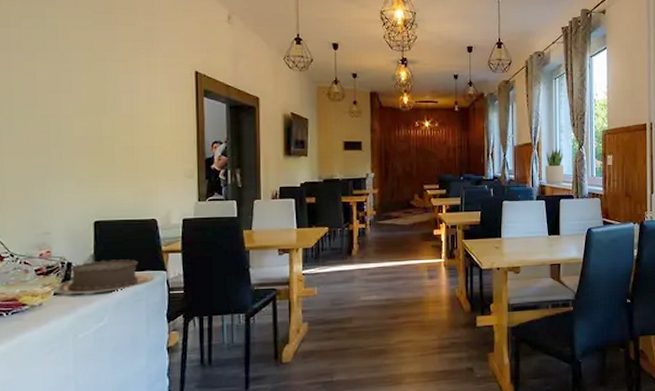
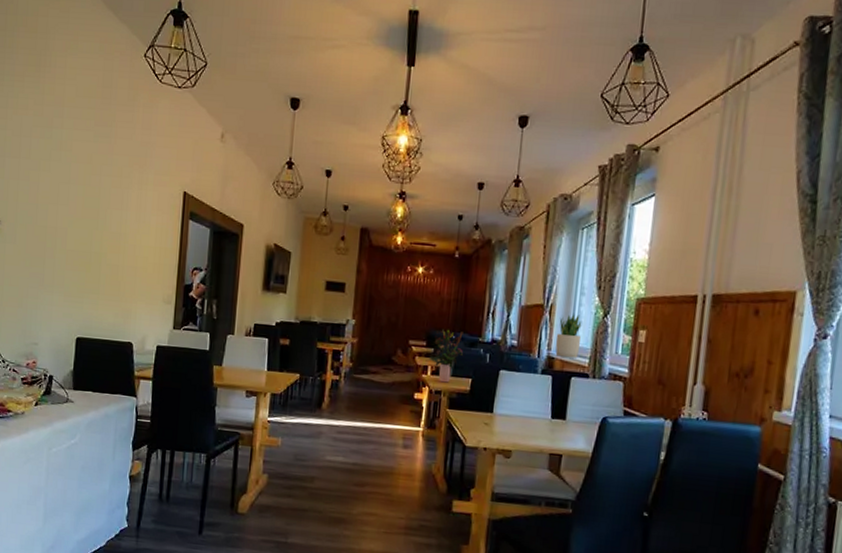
chocolate cake: present [52,259,155,294] -> none [34,377,126,410]
bouquet: none [442,173,471,218] -> present [428,330,463,383]

